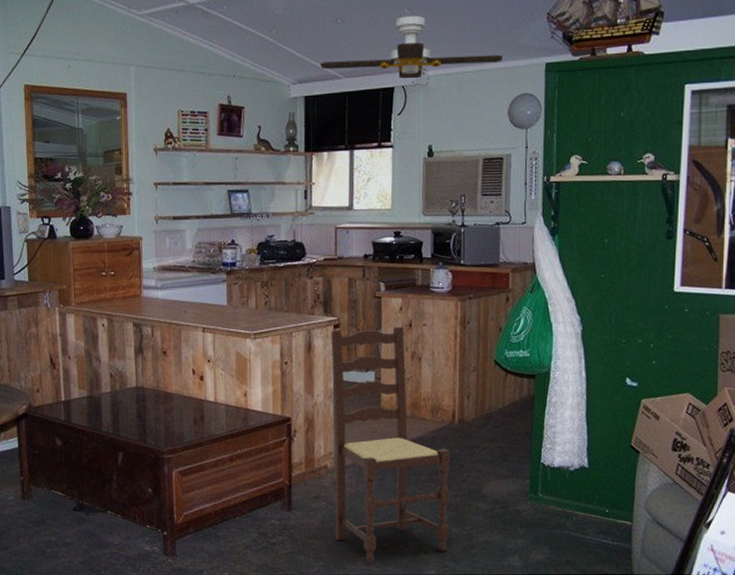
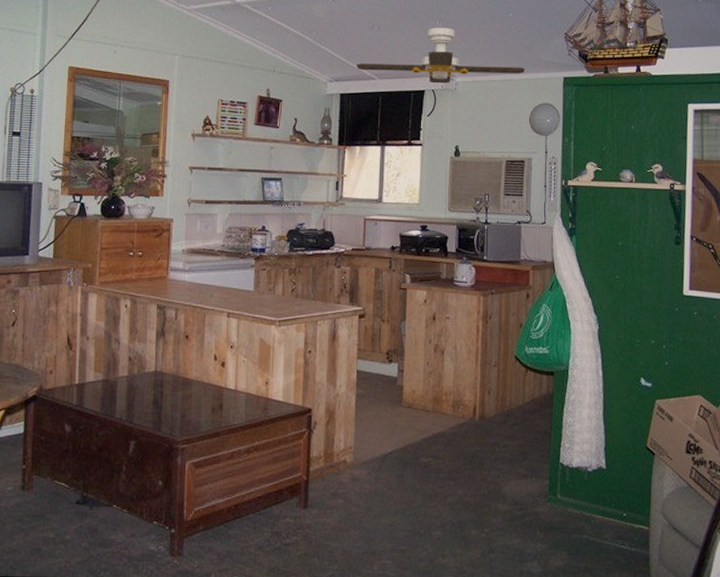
dining chair: present [331,327,450,564] -> none [352,319,470,568]

